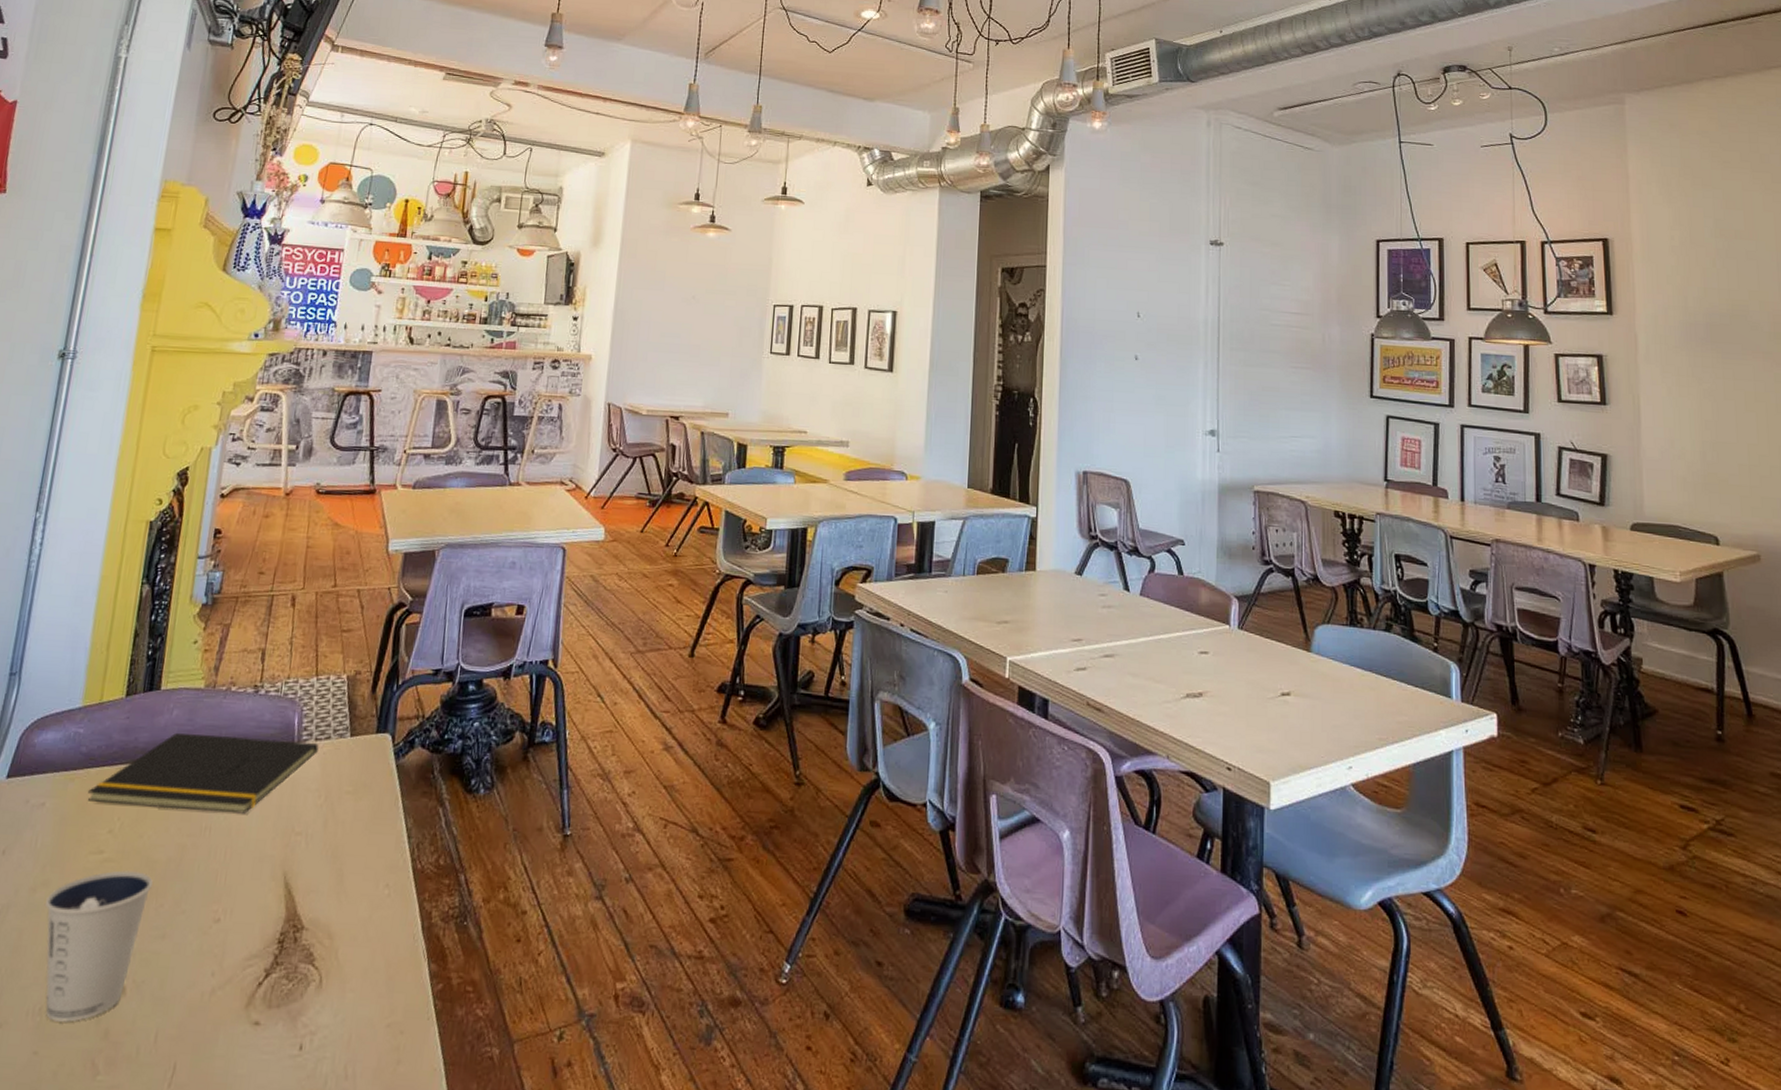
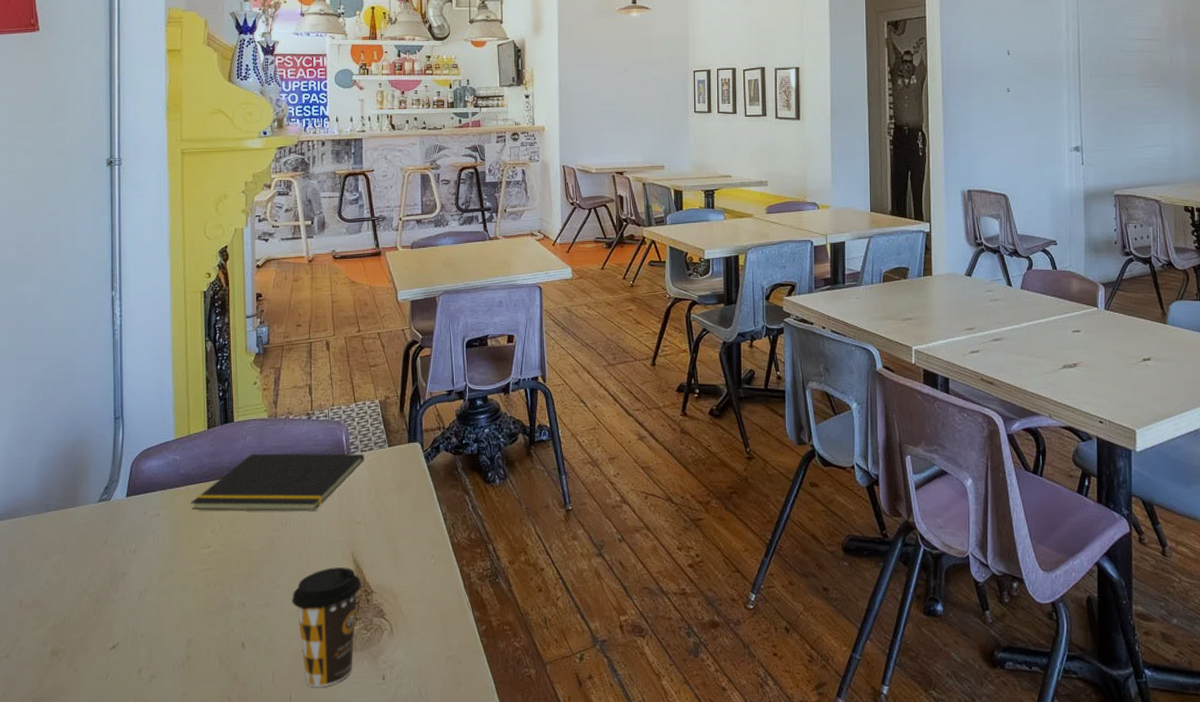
dixie cup: present [45,870,153,1022] -> none [173,559,252,671]
coffee cup: none [197,891,290,1056] -> present [292,567,361,687]

